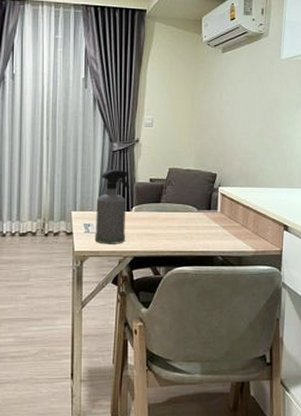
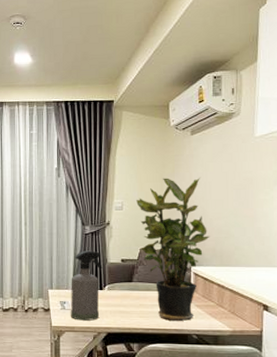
potted plant: none [167,95,237,242] -> present [136,178,210,321]

